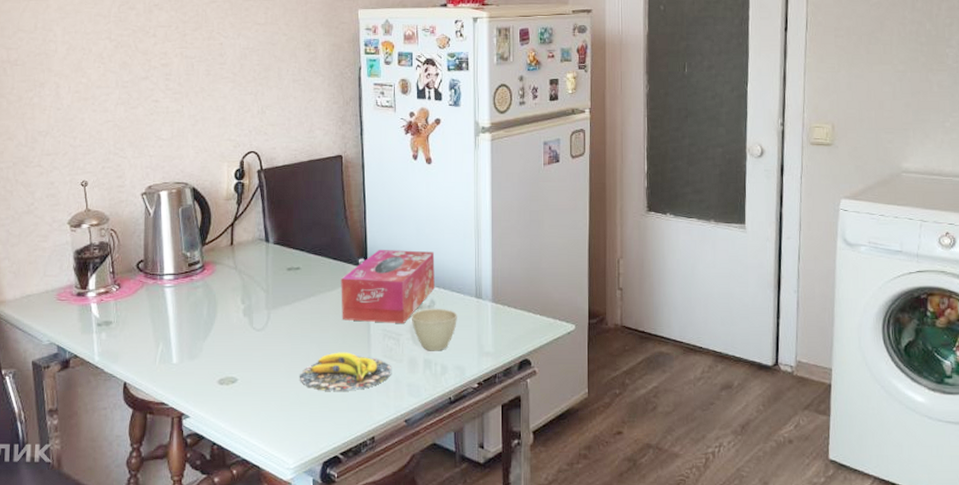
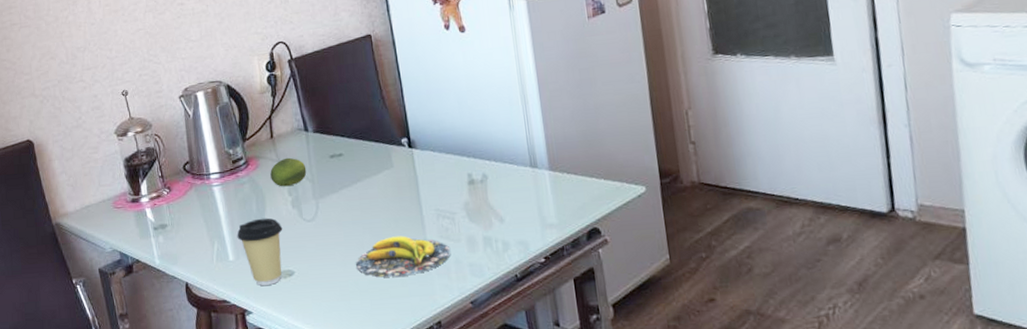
coffee cup: none [183,323,231,390] -> present [237,217,283,286]
fruit: none [225,266,263,295] -> present [270,157,307,187]
tissue box: present [341,250,435,323] -> none [385,123,485,204]
cup: present [411,308,457,351] -> none [463,182,514,228]

